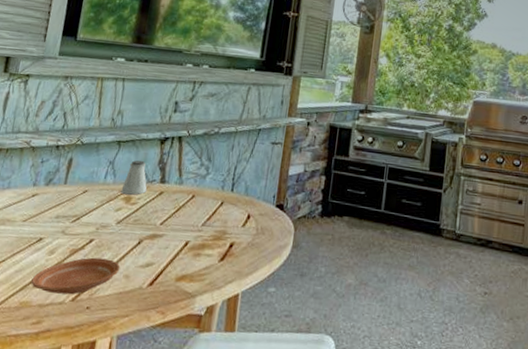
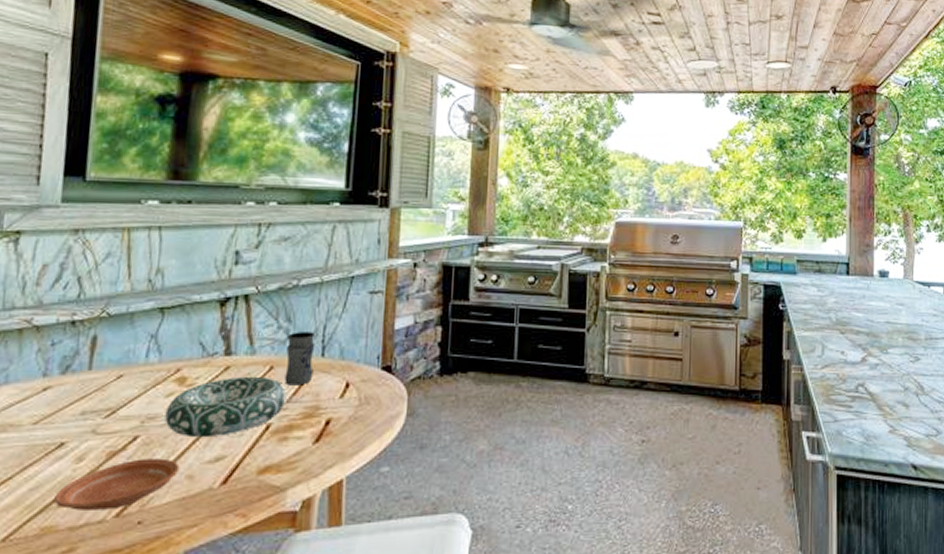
decorative bowl: none [113,201,203,247] -> present [164,376,287,436]
saltshaker: present [121,160,147,195] -> none [171,329,208,374]
jar: none [202,169,228,213] -> present [284,332,315,386]

